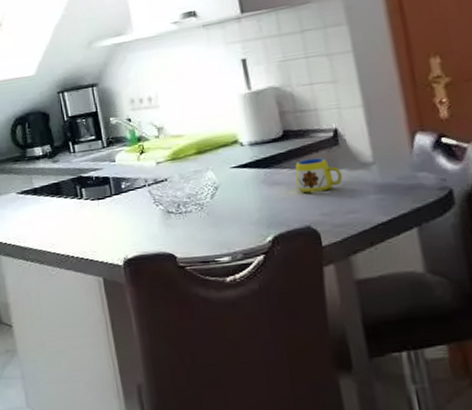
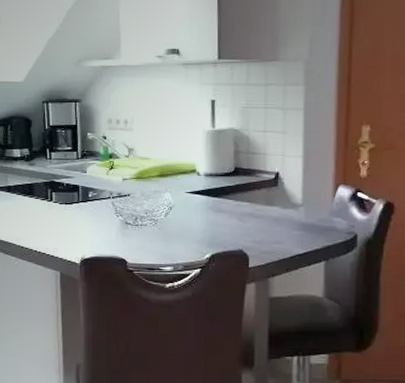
mug: present [295,158,342,194] -> none [237,194,275,225]

